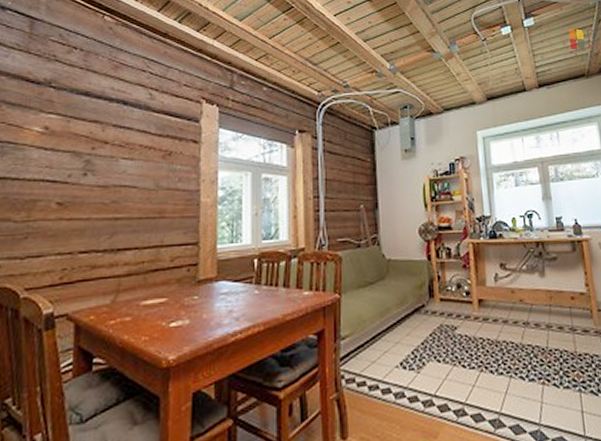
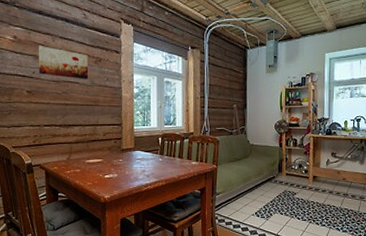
wall art: none [78,138,153,182] -> present [38,46,89,79]

